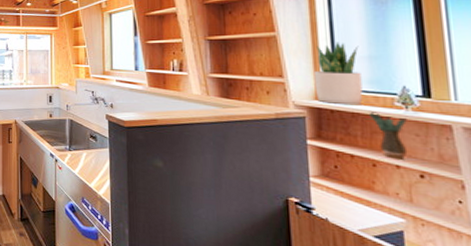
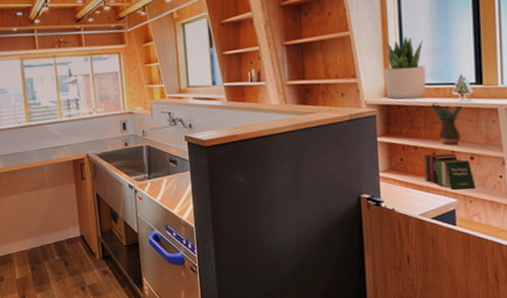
books: none [362,164,429,212] -> present [424,153,476,191]

